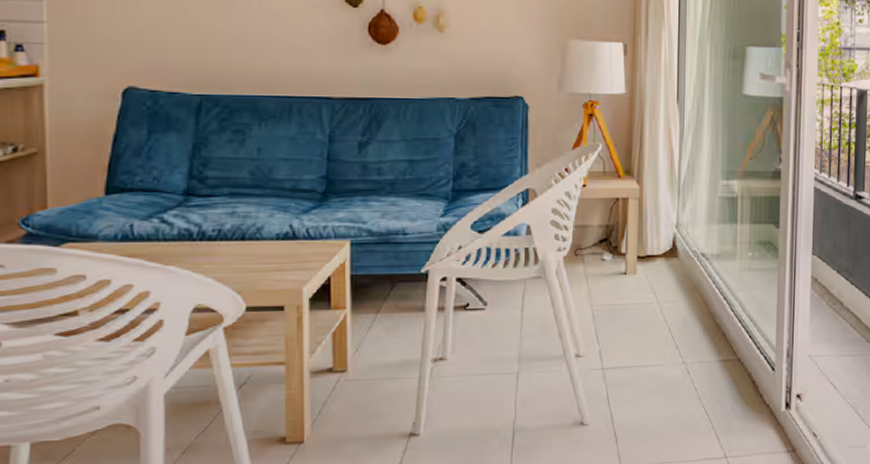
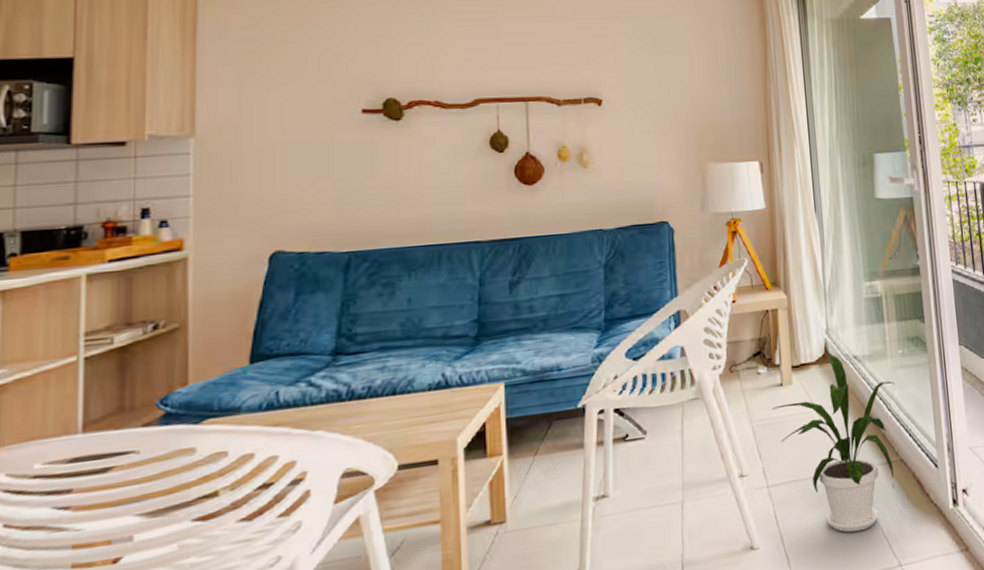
house plant: none [613,248,741,422] -> present [771,353,895,533]

